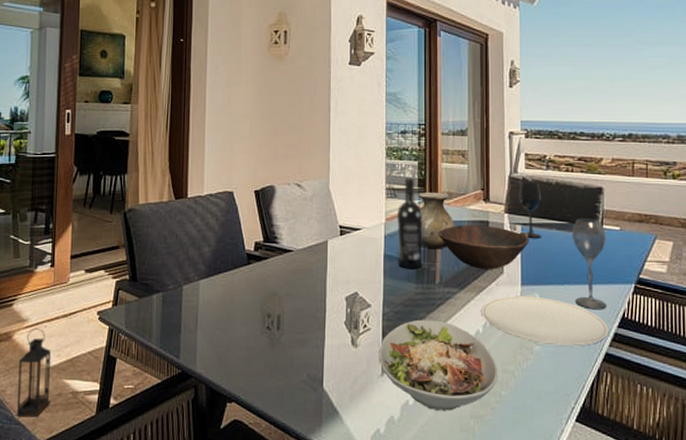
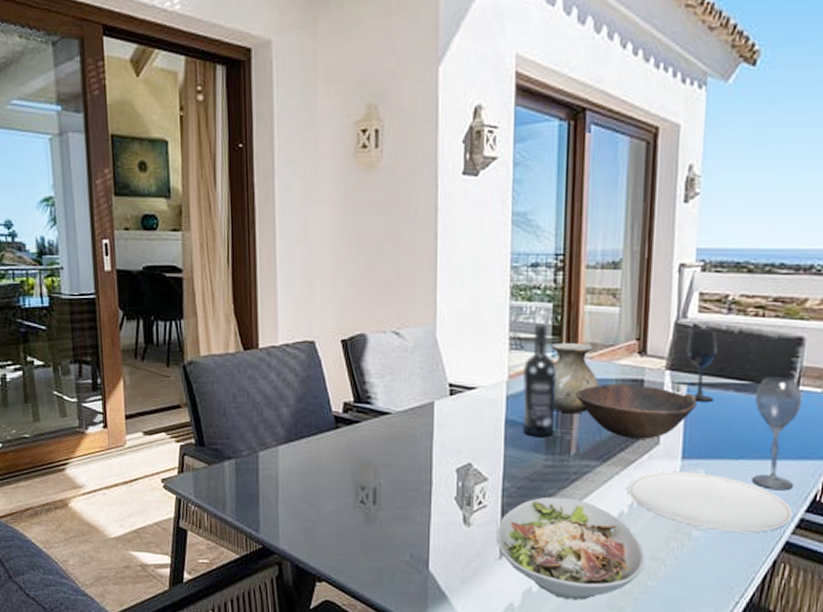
lantern: present [17,327,52,418] -> none [79,495,117,590]

